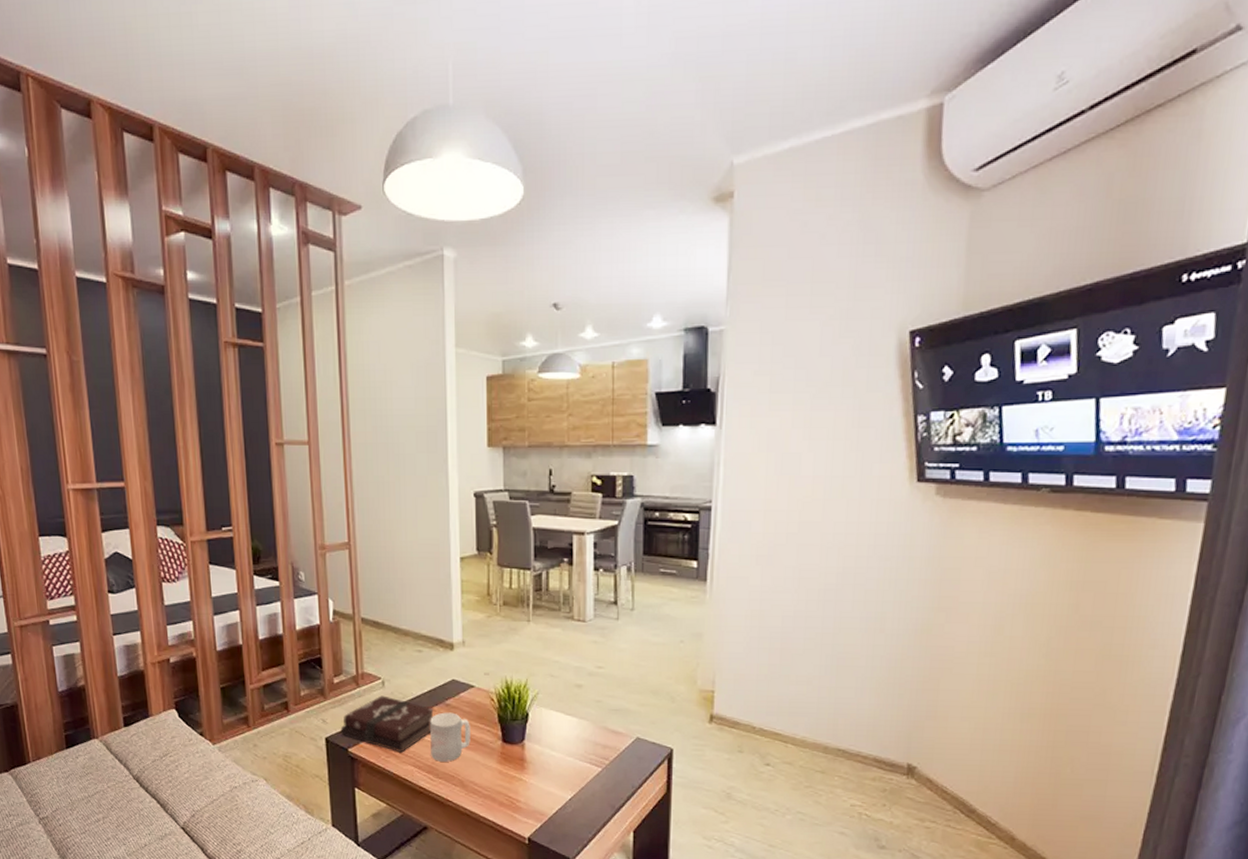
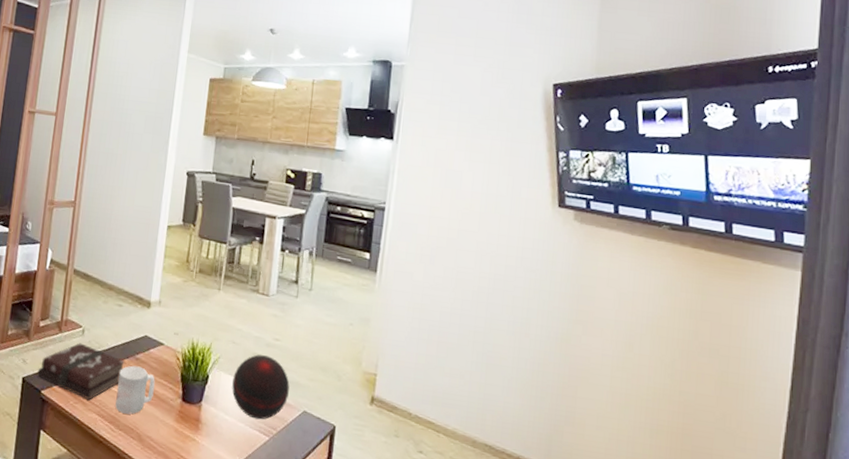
decorative orb: none [555,685,619,752] -> present [232,354,290,420]

